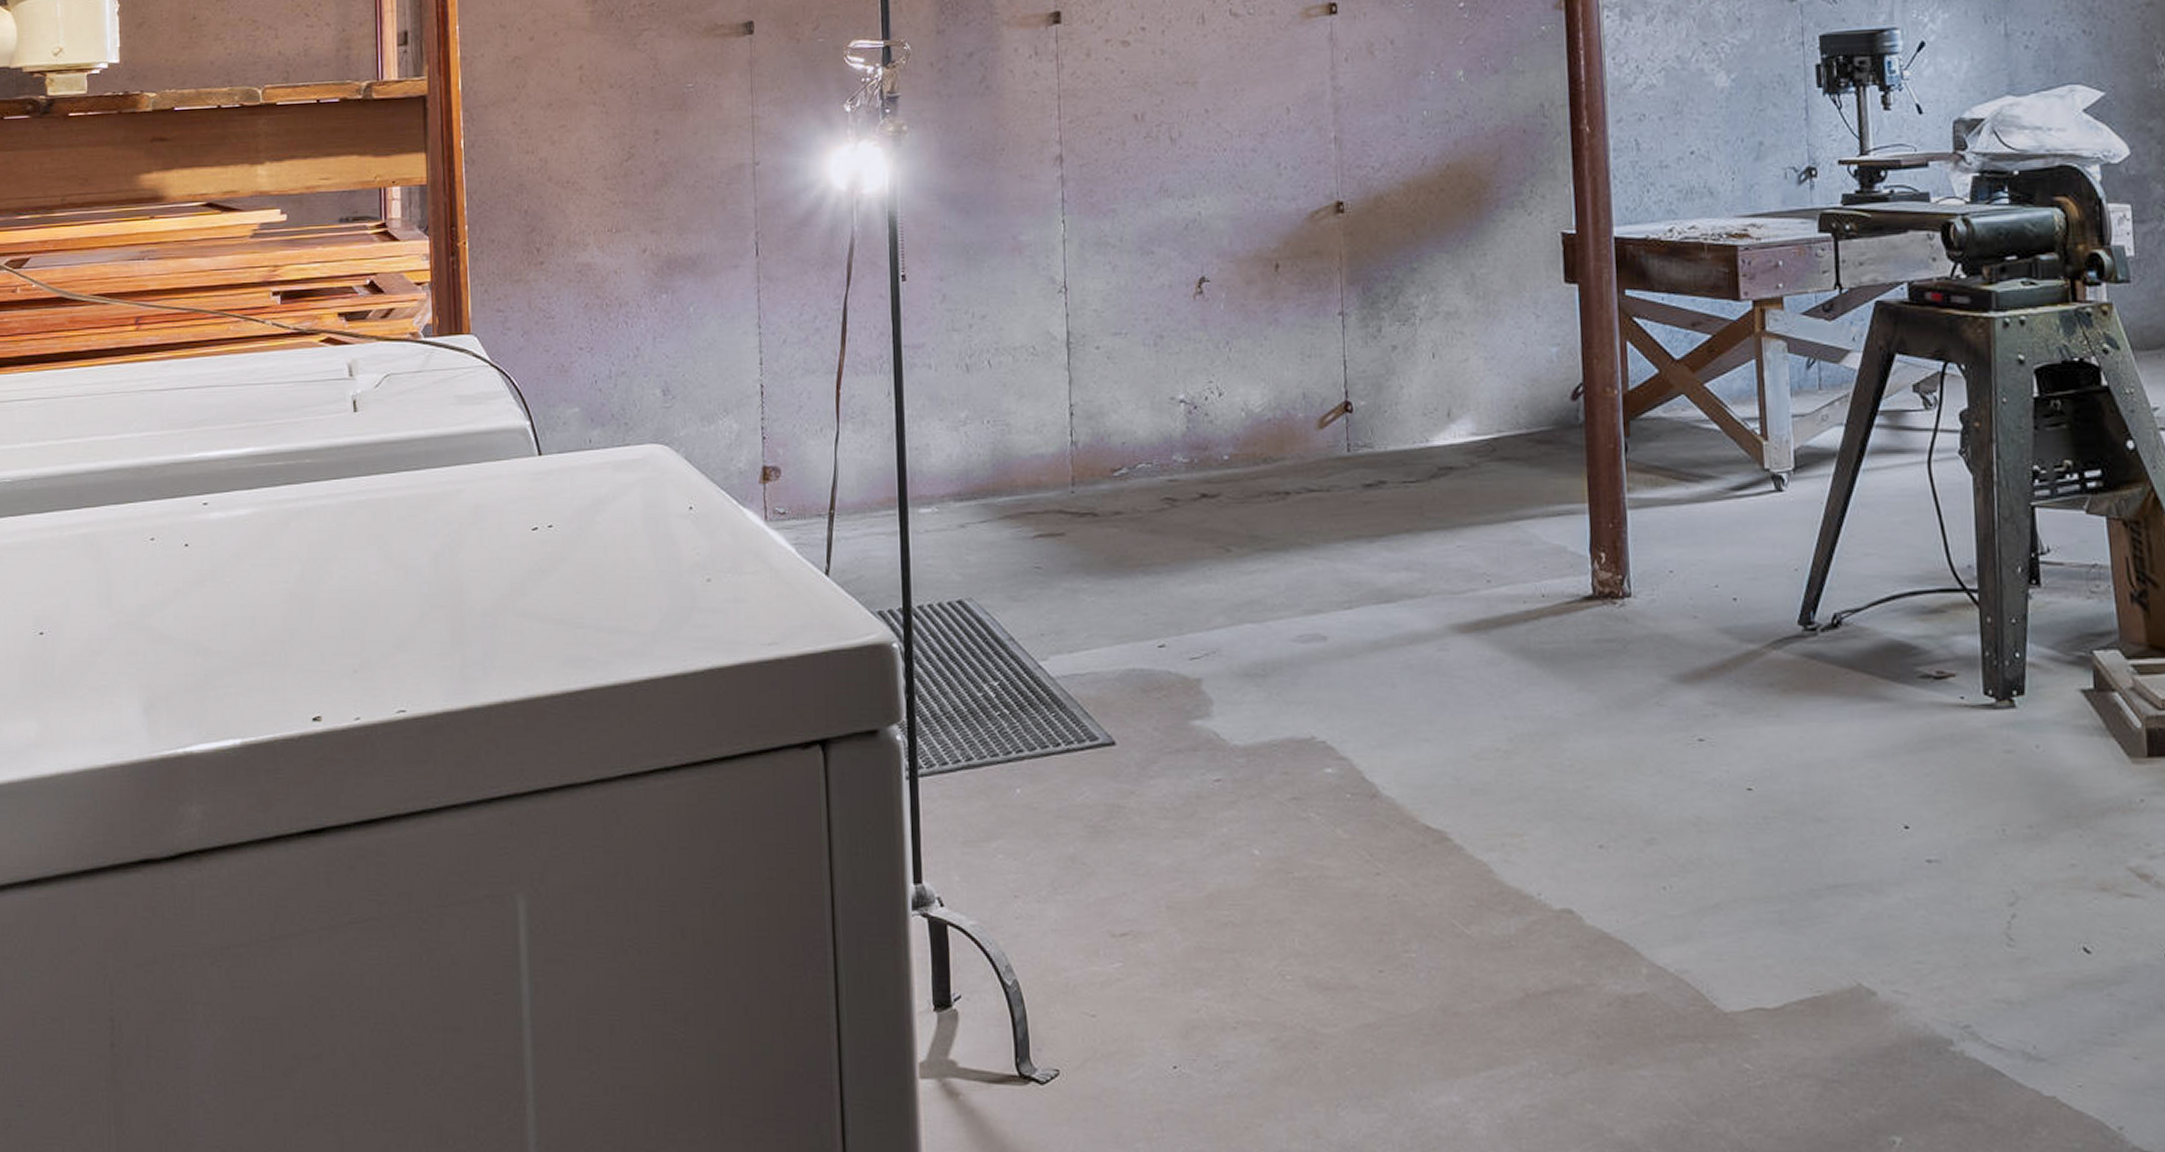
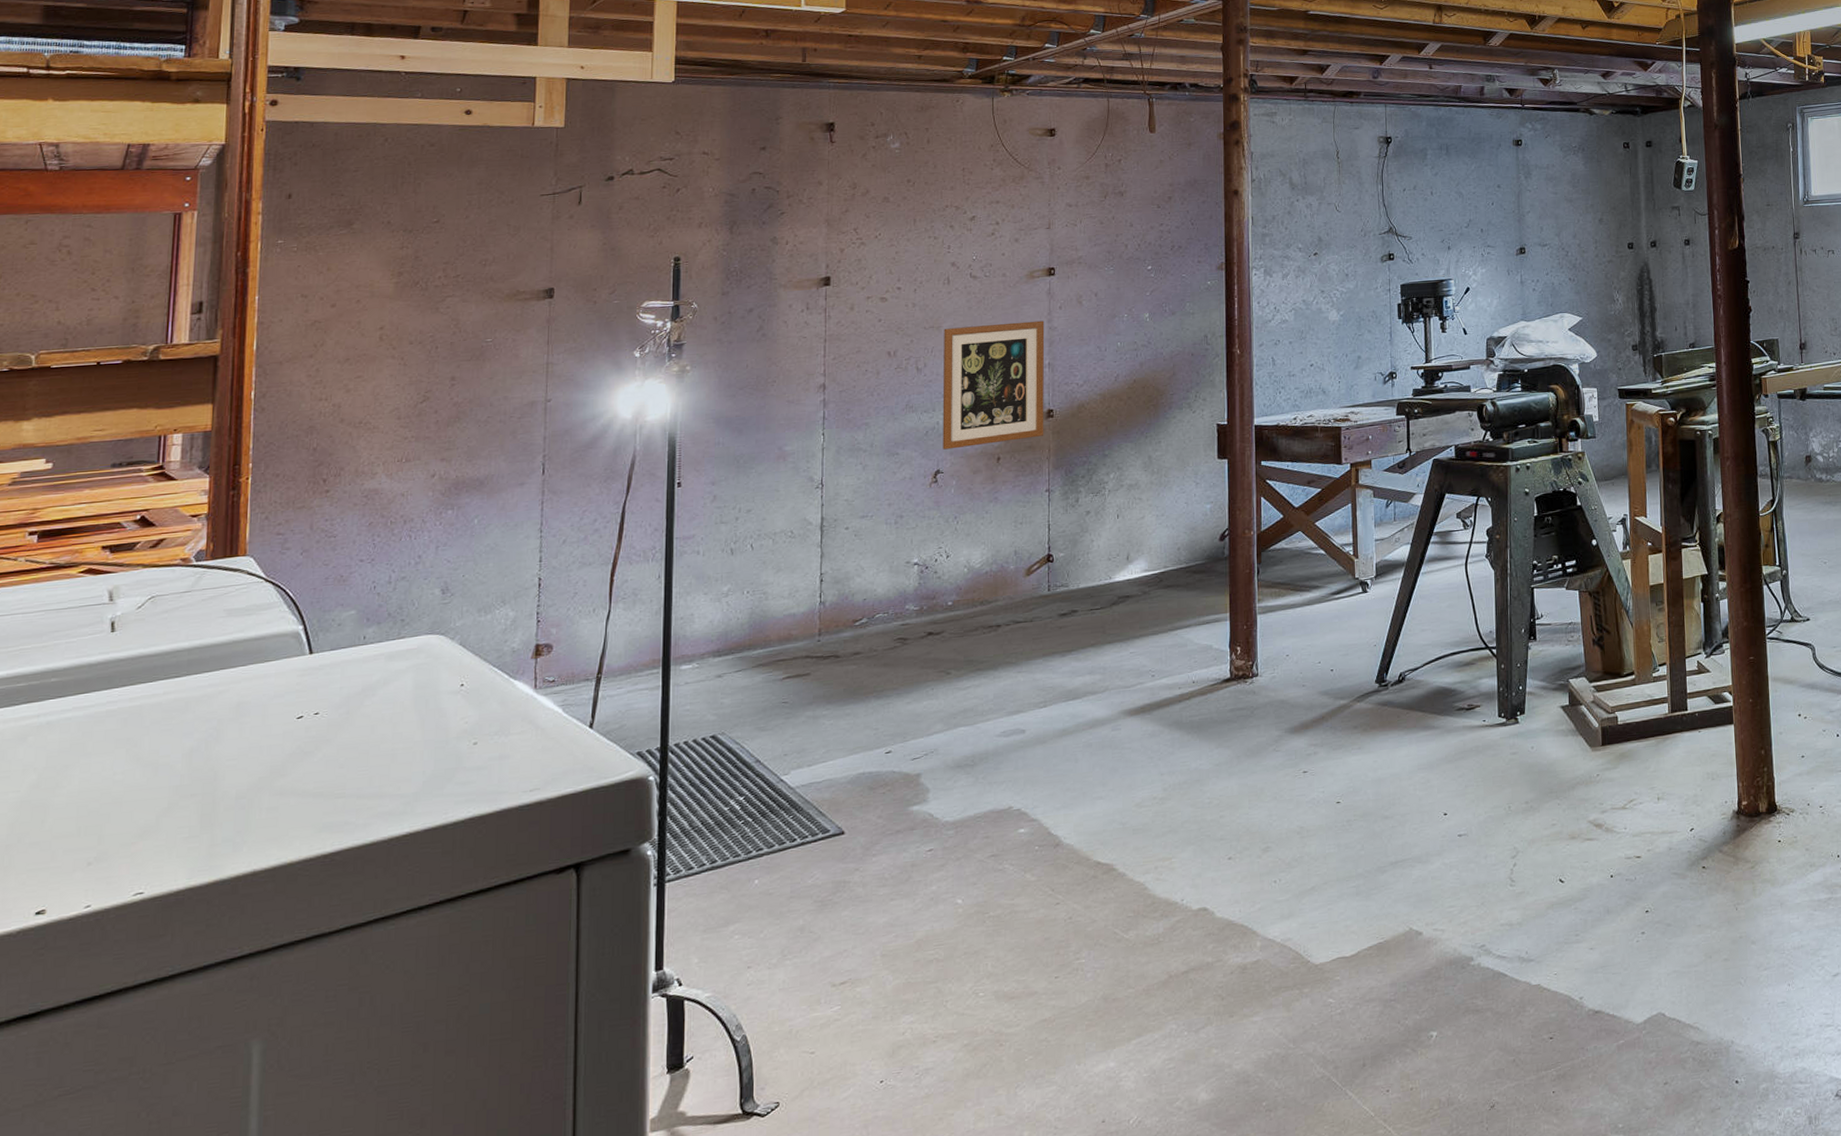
wall art: none [1200,77,1333,250] -> present [942,320,1045,450]

